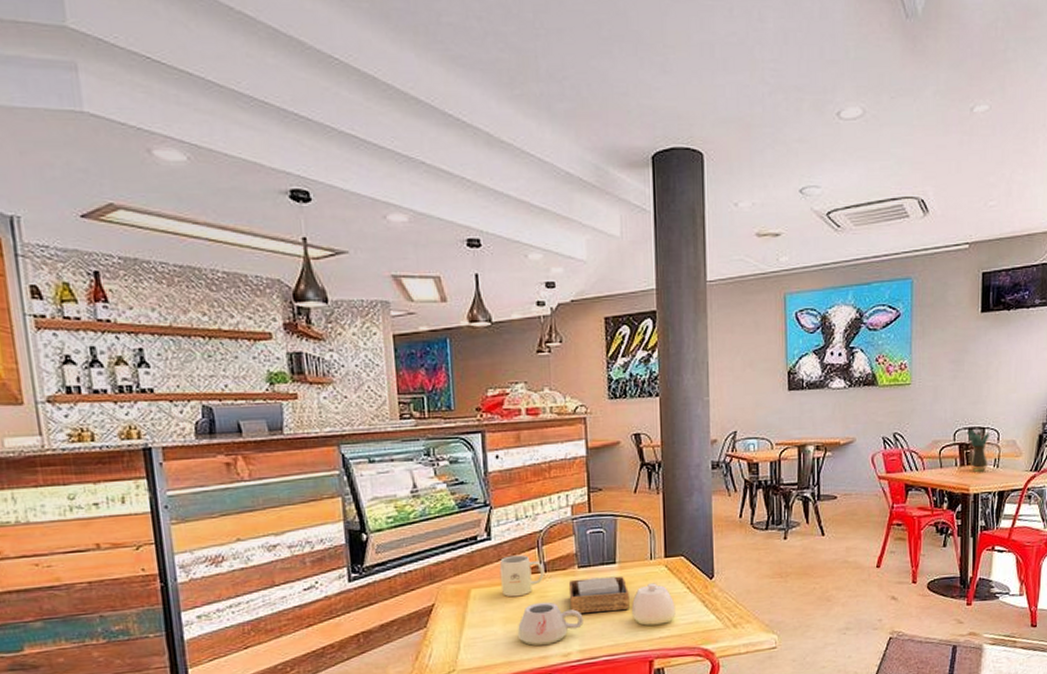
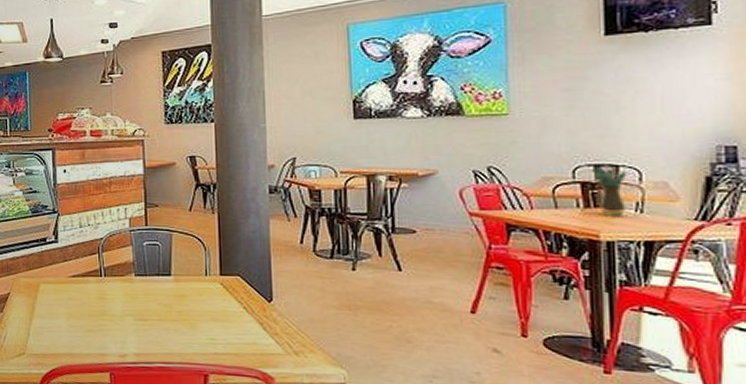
mug: present [499,554,544,598] -> none [64,258,103,296]
cup: present [517,602,584,646] -> none [78,303,139,344]
napkin holder: present [568,576,630,614] -> none [125,286,184,322]
sugar bowl: present [631,583,676,626] -> none [186,298,232,341]

